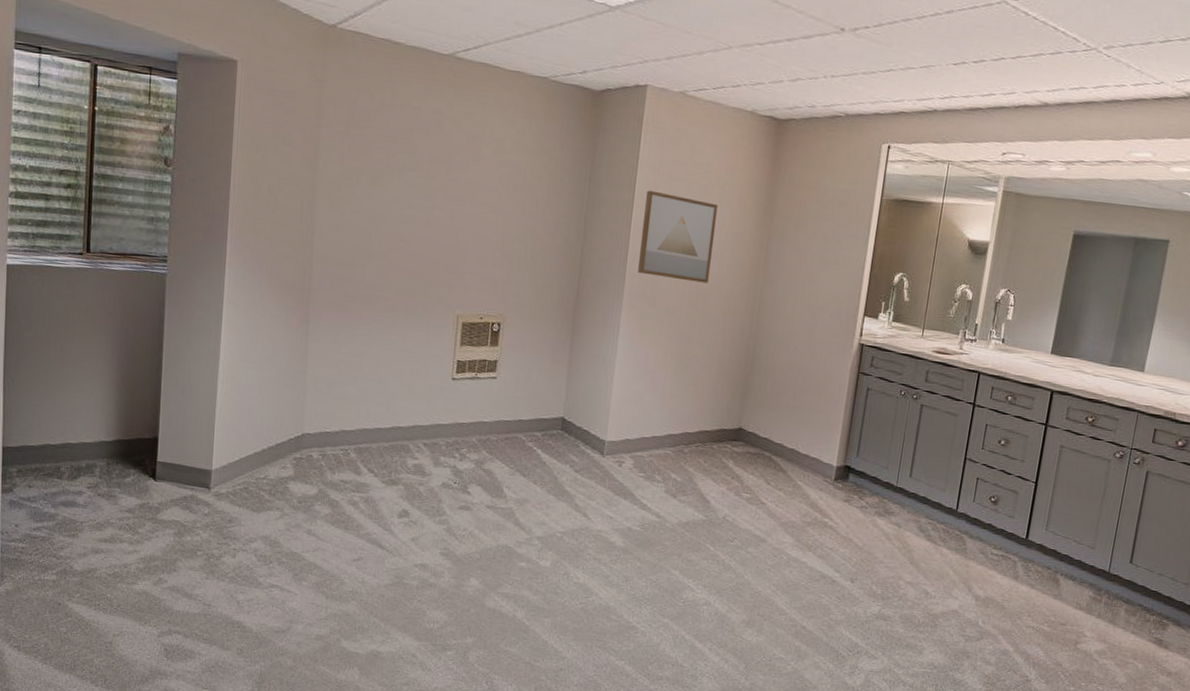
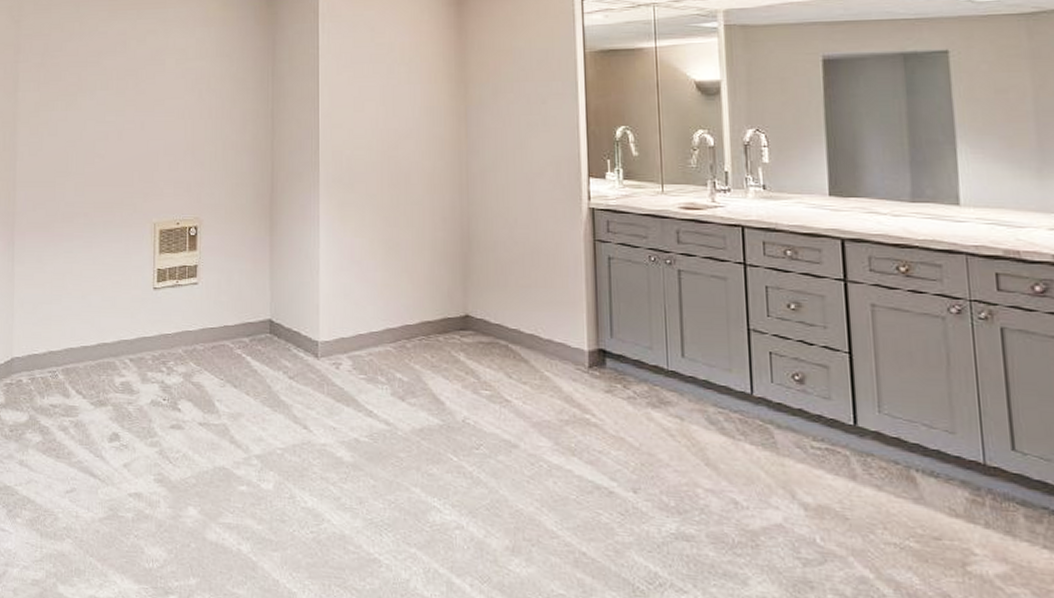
wall art: present [638,190,718,284] -> none [331,77,407,162]

